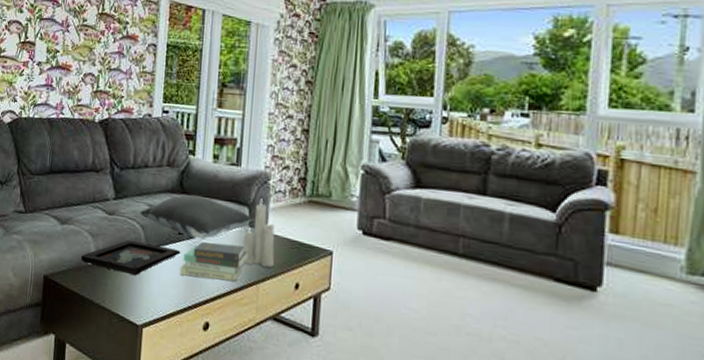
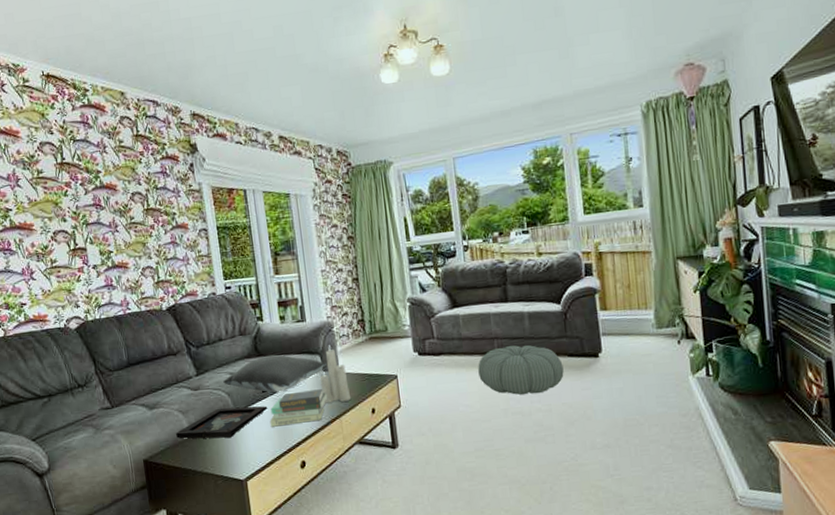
pouf: none [432,248,545,318] -> present [478,345,564,395]

